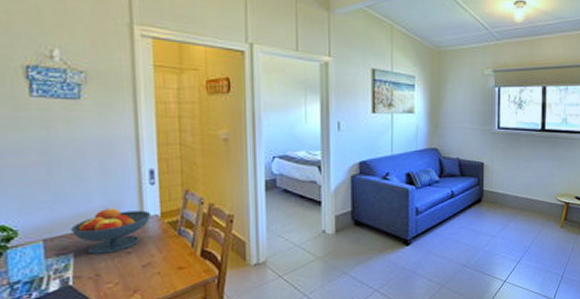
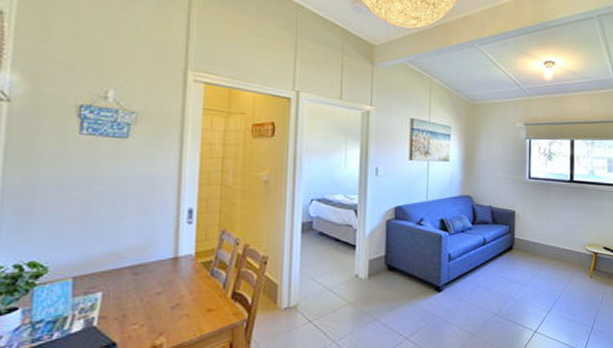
fruit bowl: present [70,207,152,254] -> none [101,245,186,294]

